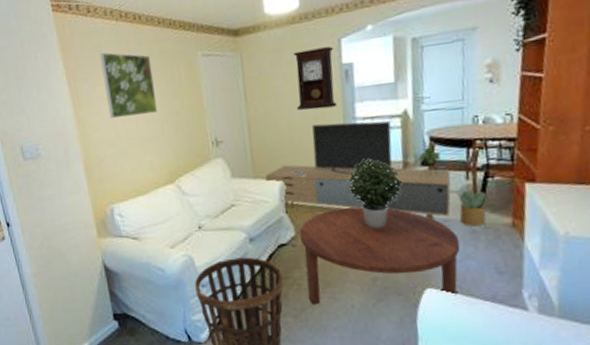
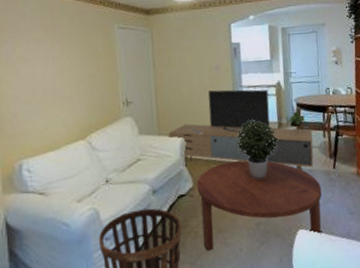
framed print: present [100,52,158,118] -> none [24,19,75,78]
pendulum clock: present [293,46,337,110] -> none [194,29,228,79]
potted plant: present [458,190,487,227] -> none [319,146,339,175]

